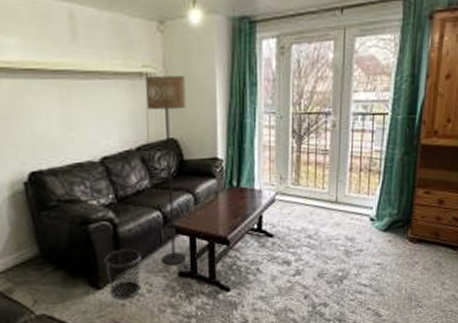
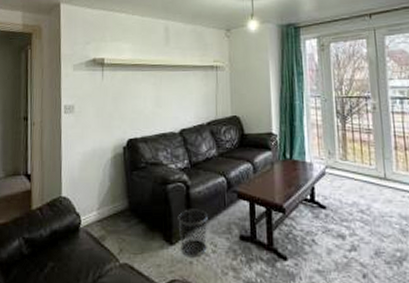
floor lamp: present [144,76,186,266] -> none [215,68,246,229]

